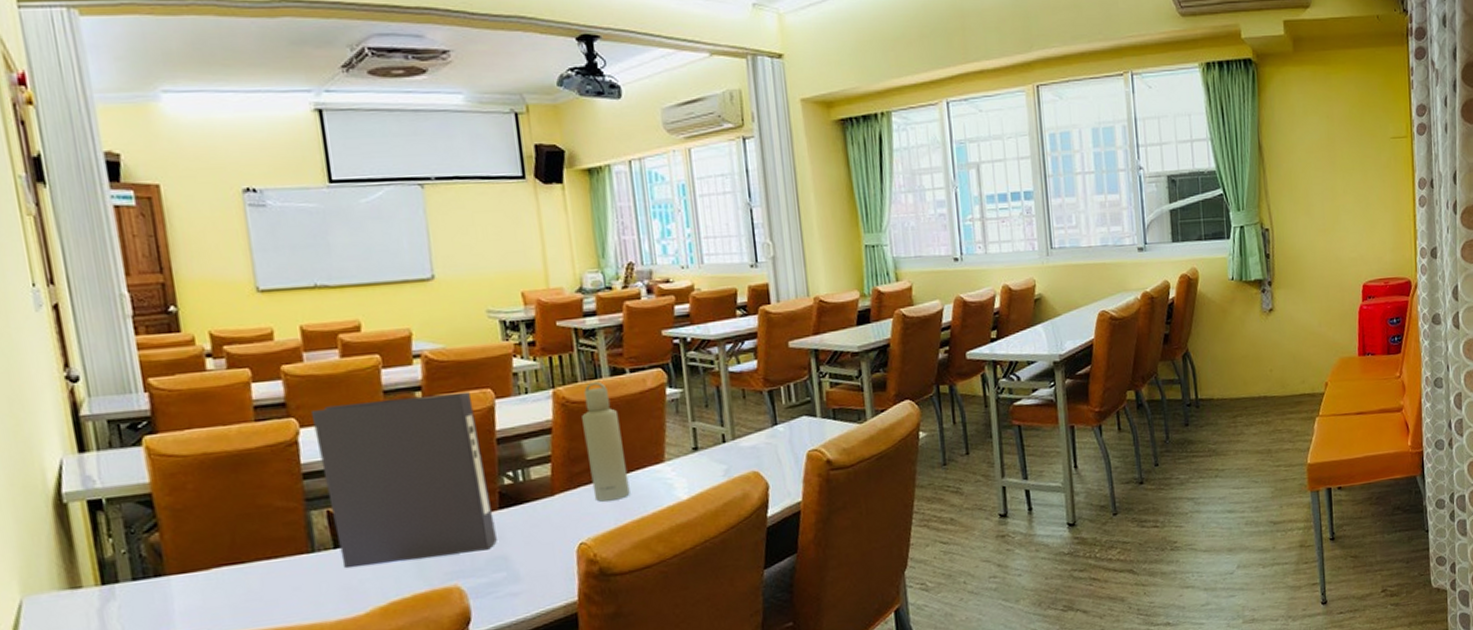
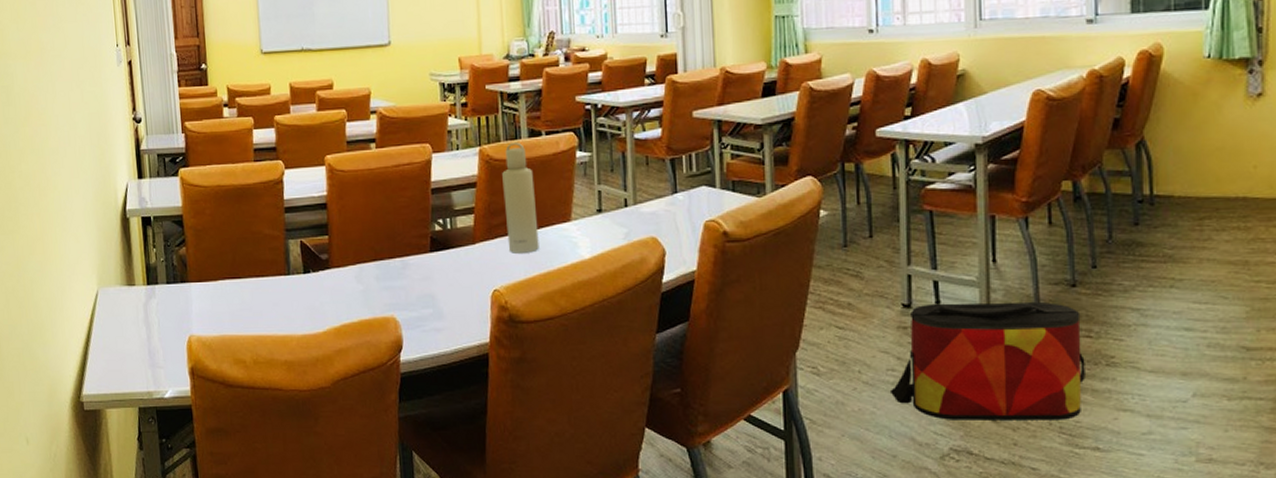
binder: present [312,391,497,569] -> none [294,145,427,292]
bag: none [992,499,1155,617] -> present [889,301,1085,420]

